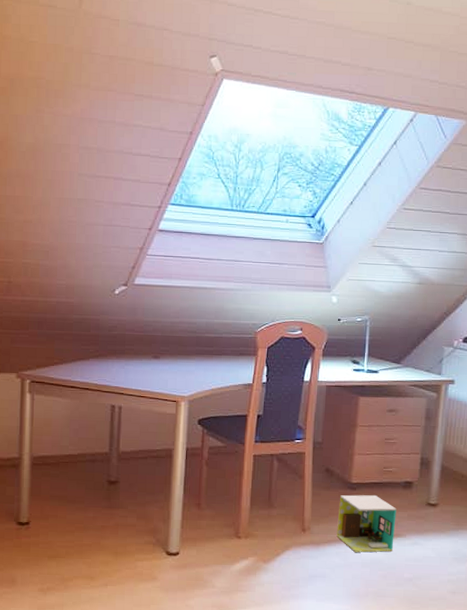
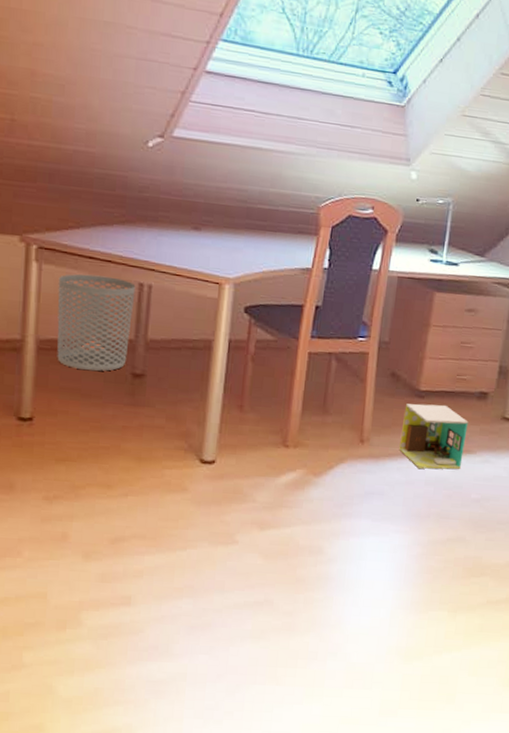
waste bin: none [47,401,109,480] -> present [57,274,136,371]

